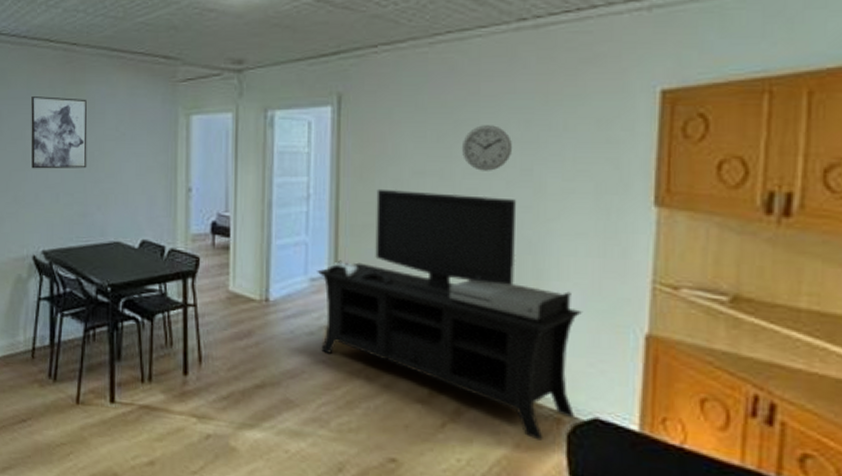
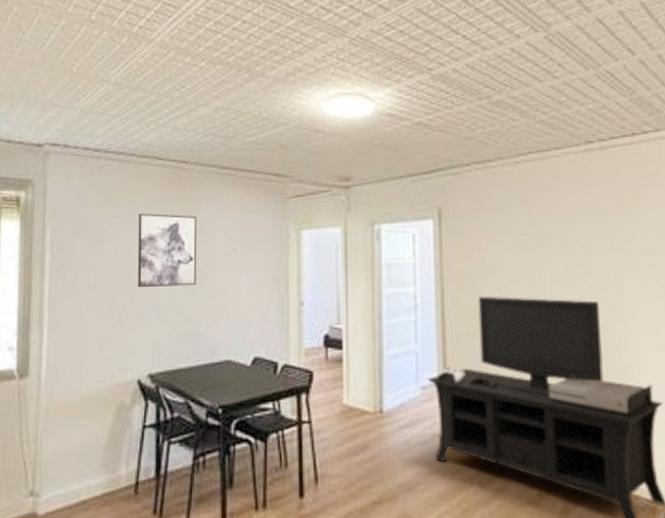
wall clock: present [461,125,513,171] -> none [548,235,592,276]

